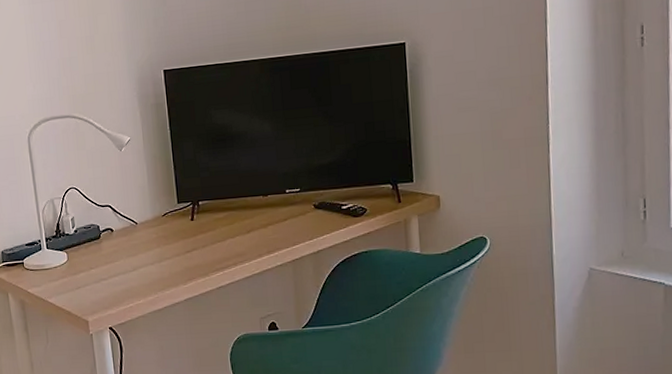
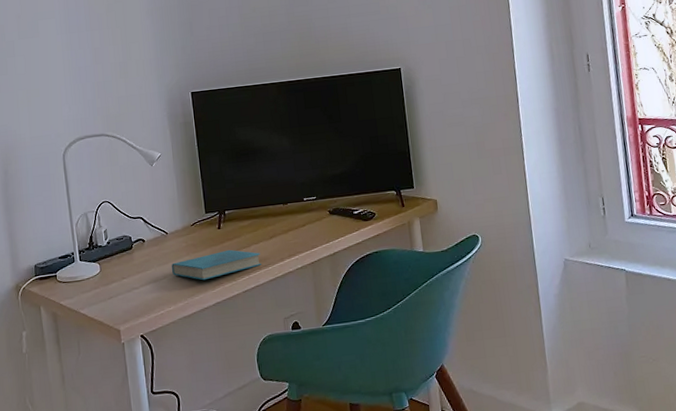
book: none [141,243,237,274] -> present [172,249,261,281]

